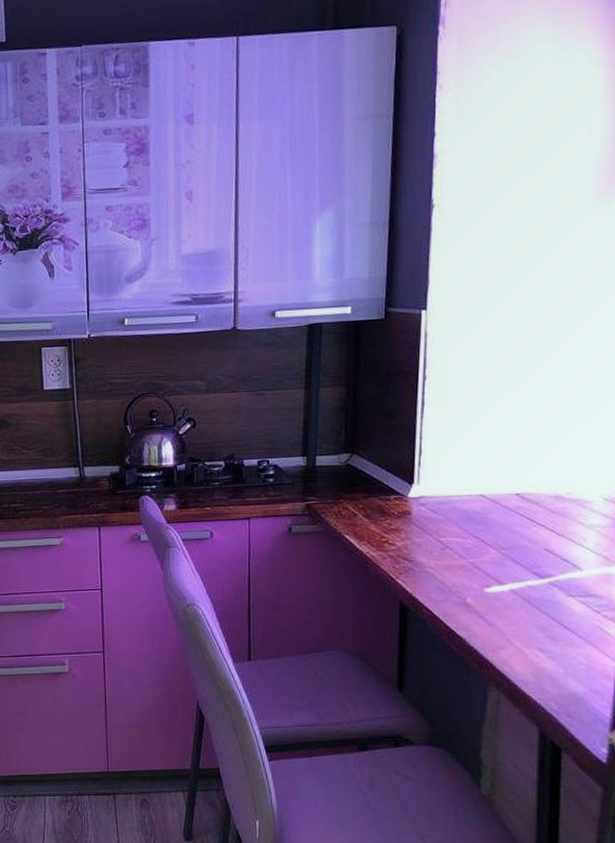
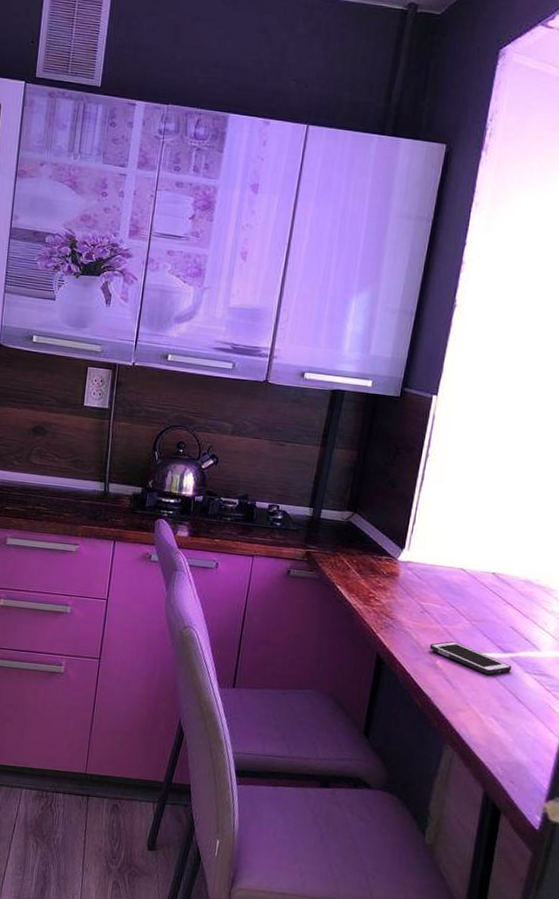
cell phone: none [456,575,553,605] -> present [429,641,512,675]

